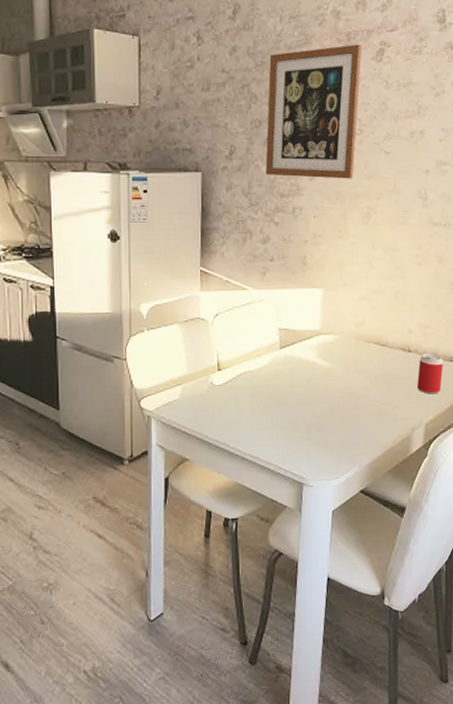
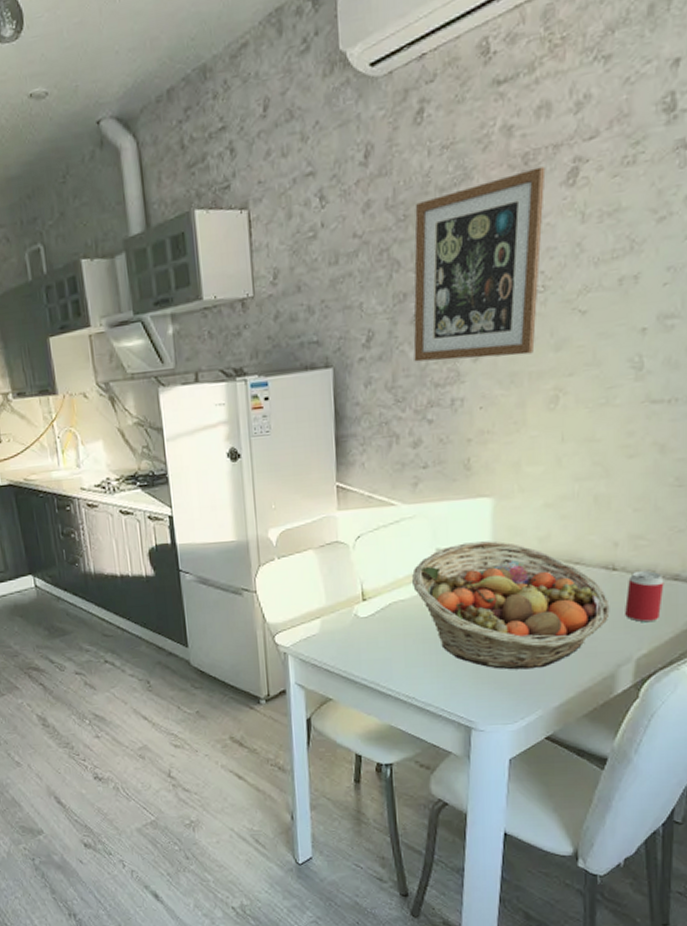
fruit basket: none [258,324,407,433] -> present [411,541,610,670]

